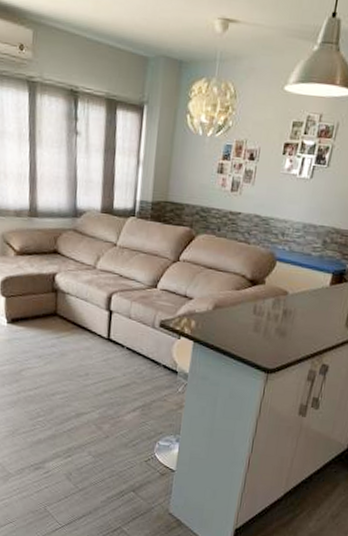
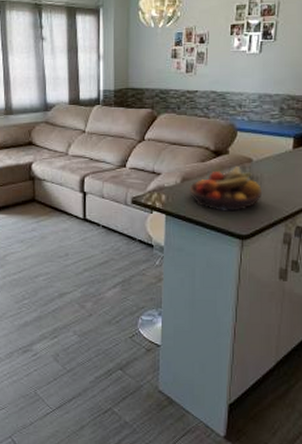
fruit bowl: none [220,298,293,345] -> present [188,167,262,213]

